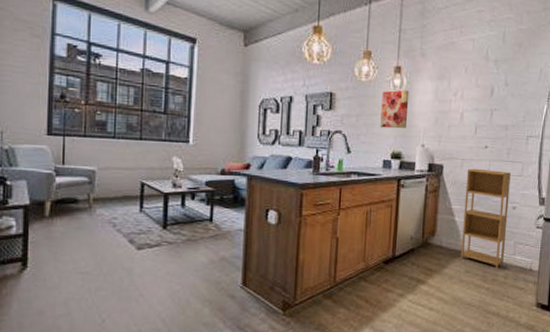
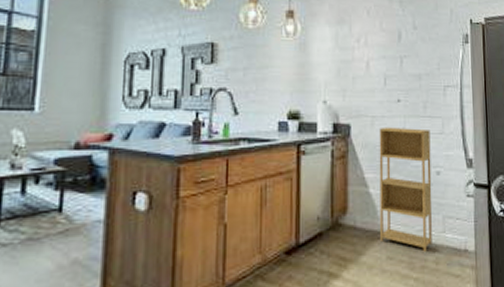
wall art: present [380,90,410,129] -> none [273,37,305,83]

